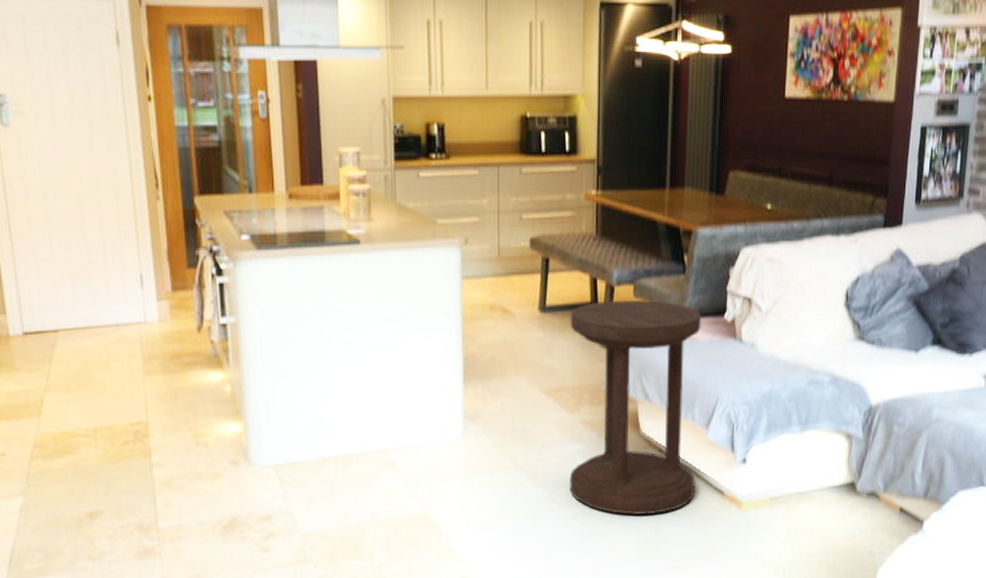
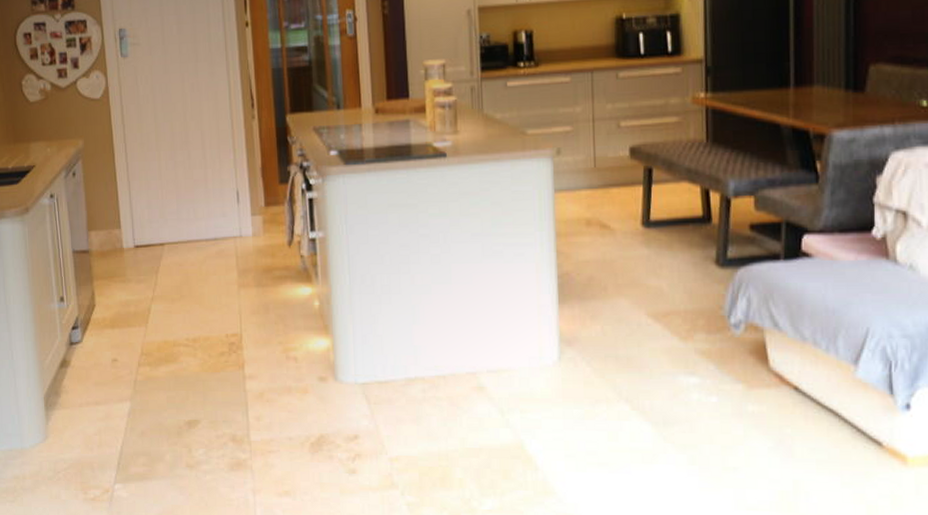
side table: present [569,299,702,515] -> none [678,213,844,464]

